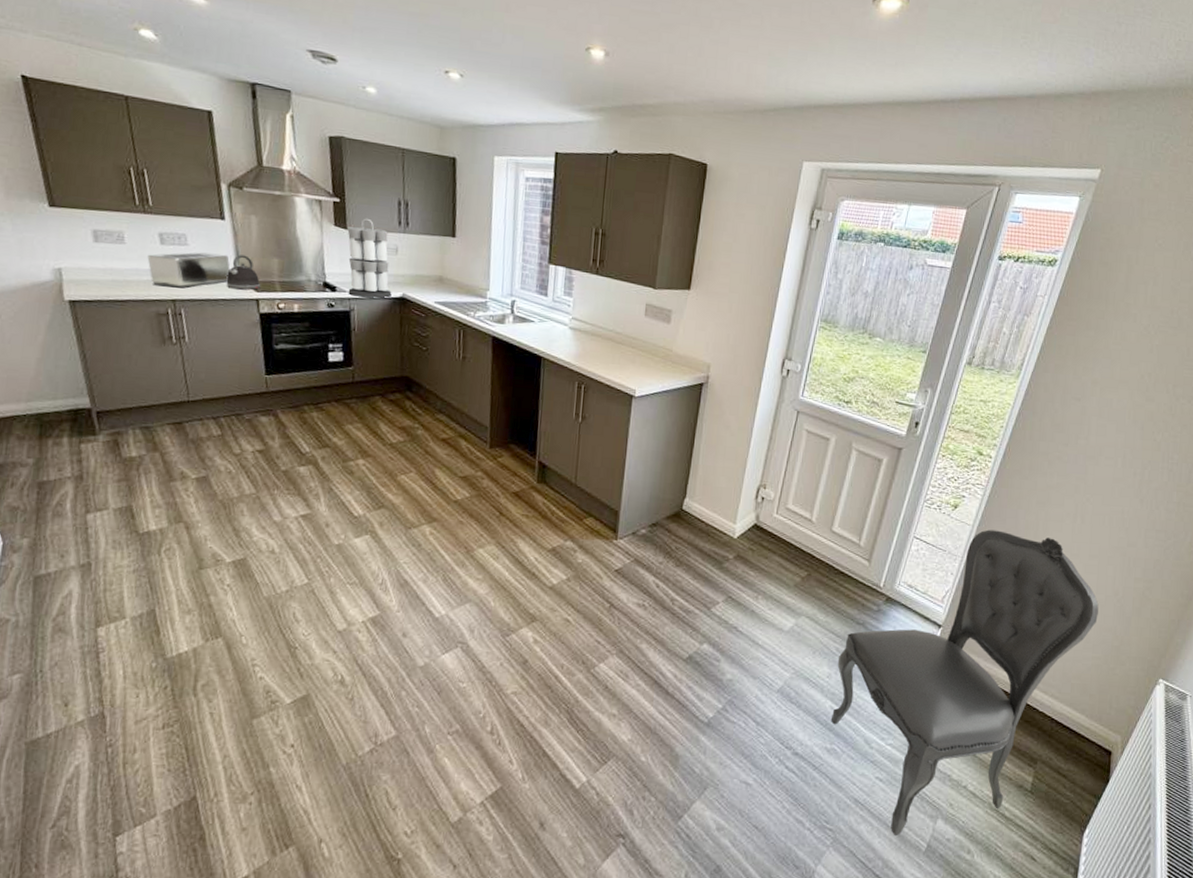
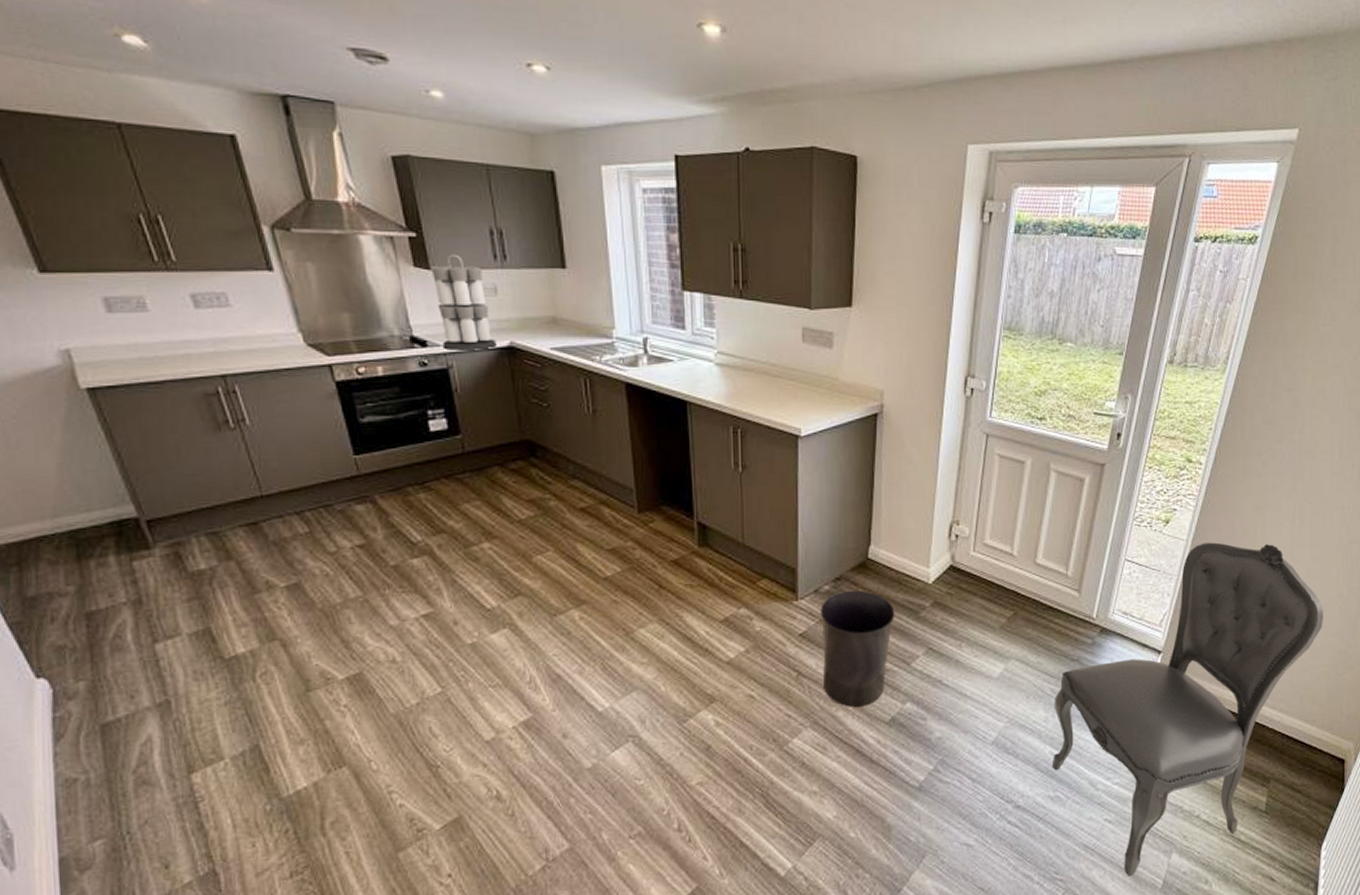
toaster: present [147,252,230,288] -> none [180,313,290,360]
kettle: present [226,255,261,290] -> none [286,312,332,355]
waste bin: none [631,536,702,642] -> present [821,590,895,707]

